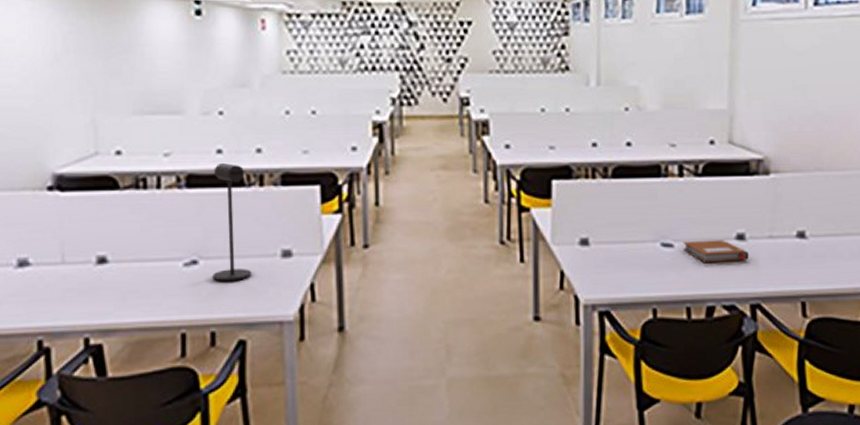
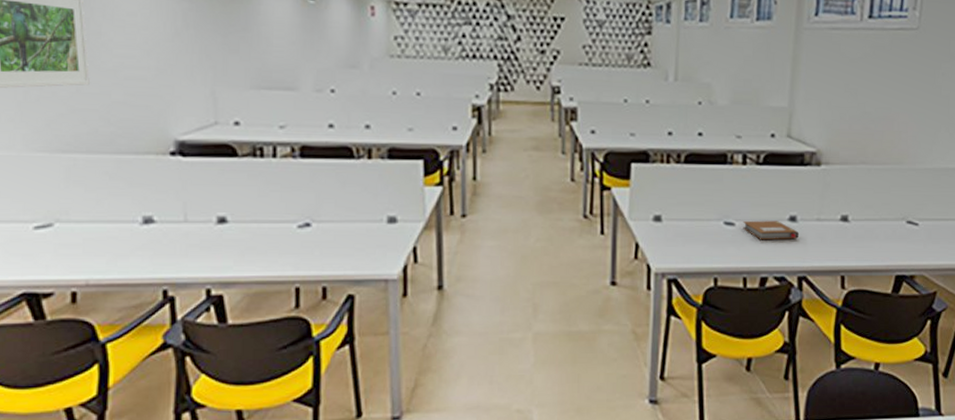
desk lamp: present [212,163,252,282] -> none [324,137,361,243]

